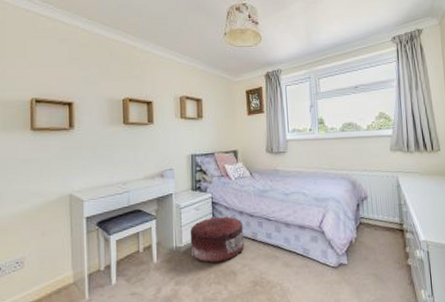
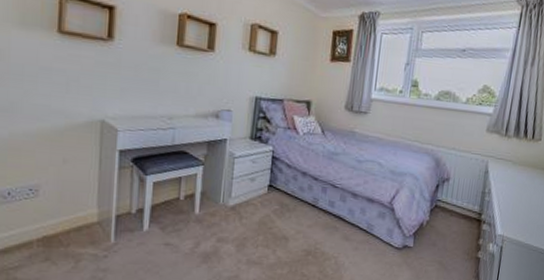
pouf: present [190,216,245,263] -> none [240,173,304,224]

